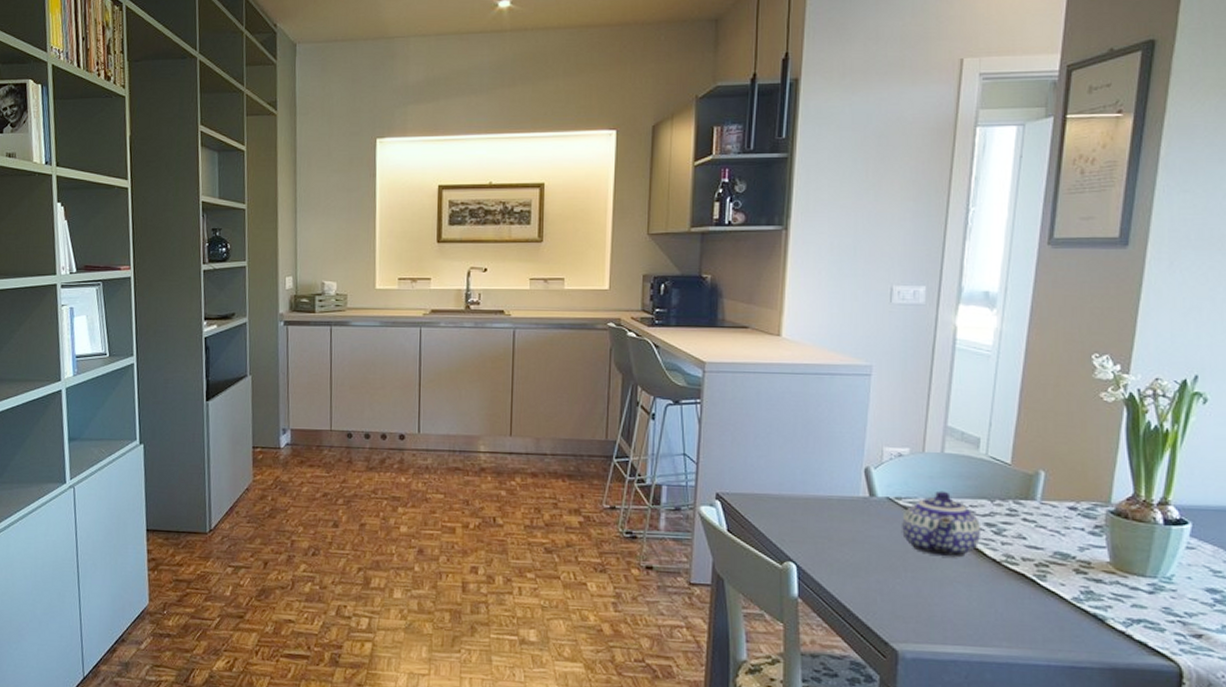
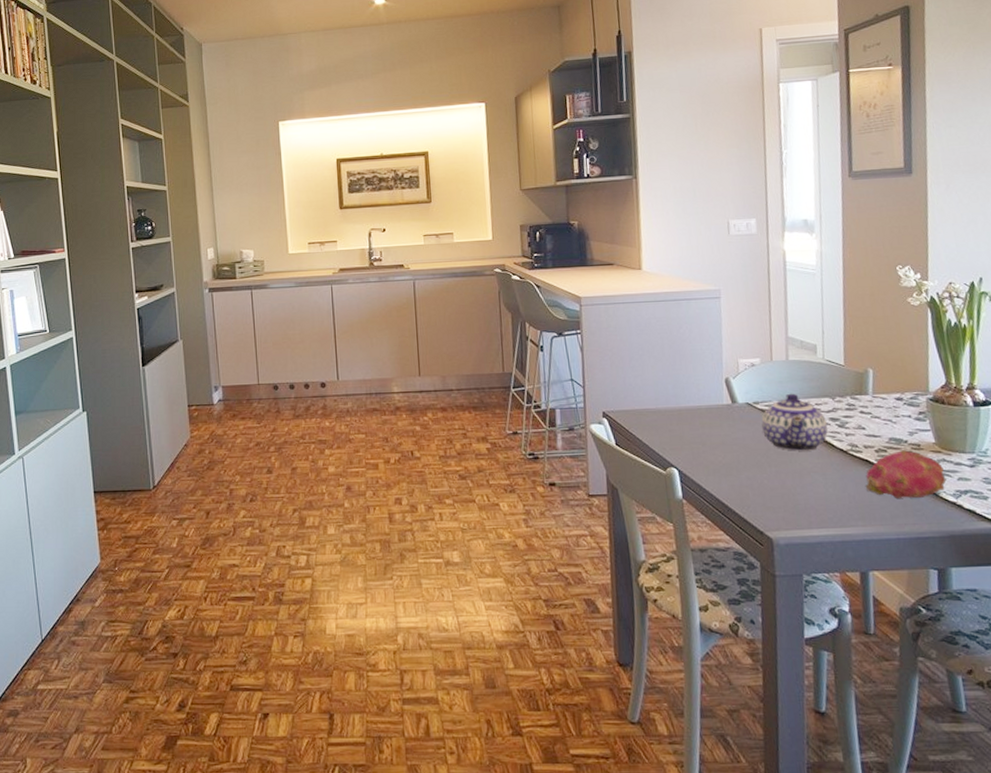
fruit: none [1016,567,1117,622] -> present [865,450,947,498]

